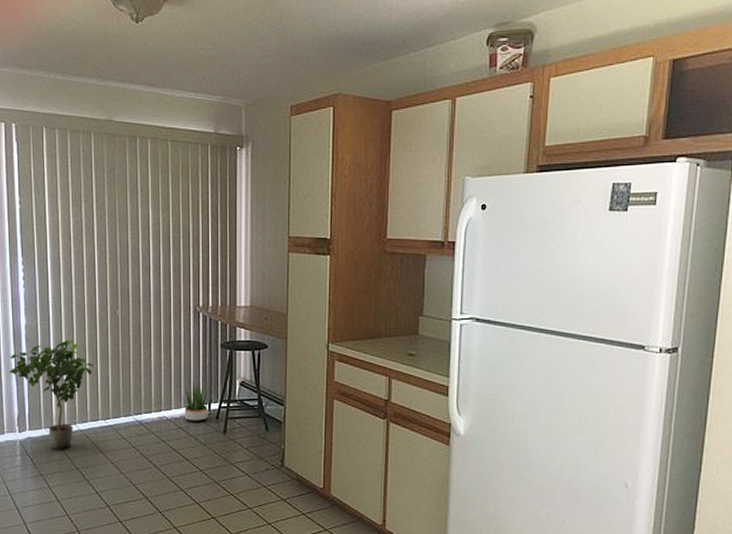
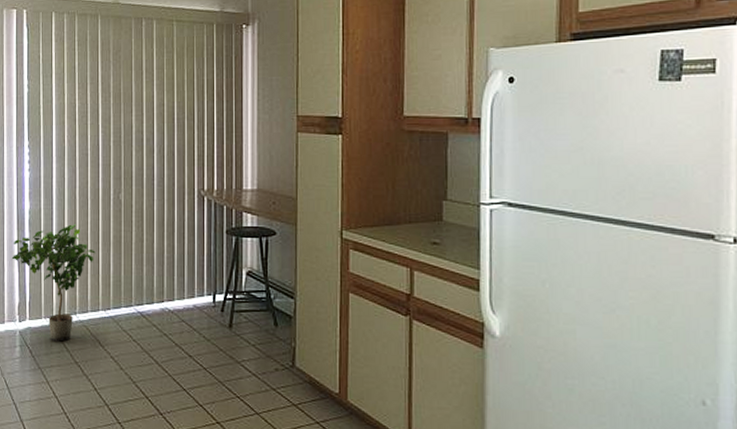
potted plant: present [176,380,218,422] -> none [179,269,224,315]

